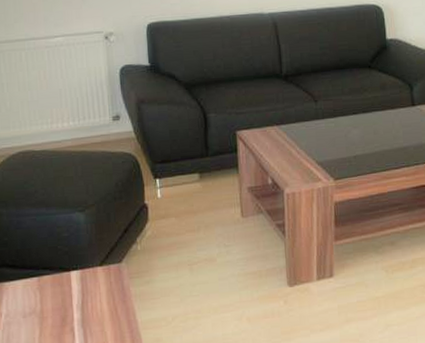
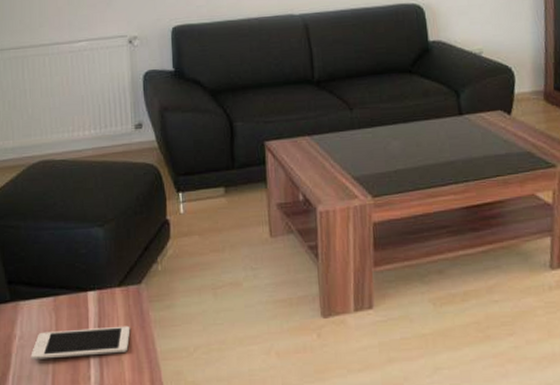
cell phone: none [17,300,113,335] -> present [30,325,131,360]

